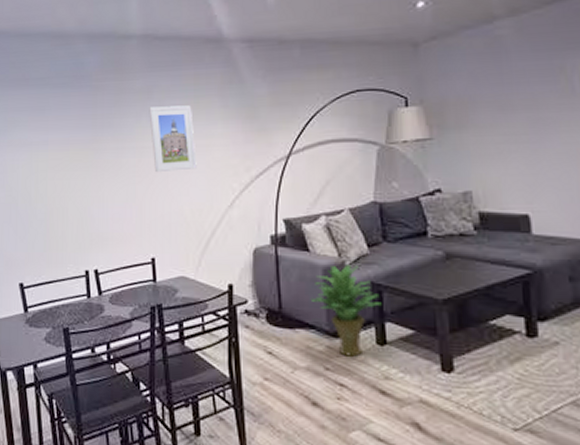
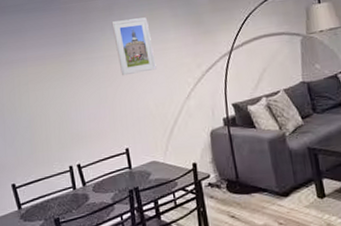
potted plant: present [310,265,382,357] -> none [260,135,318,211]

